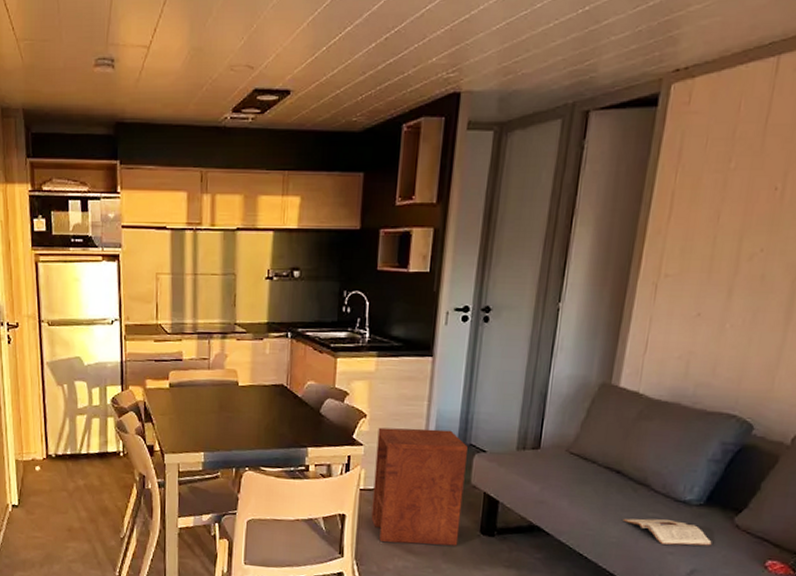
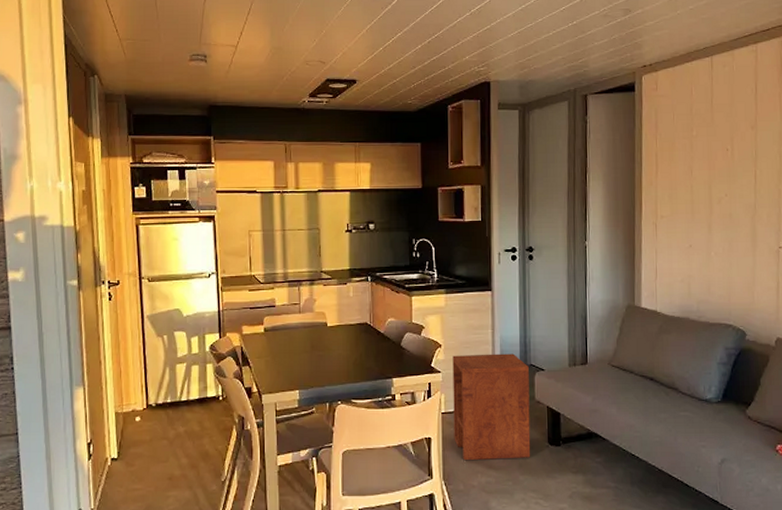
magazine: present [623,518,712,546] -> none [661,417,733,439]

